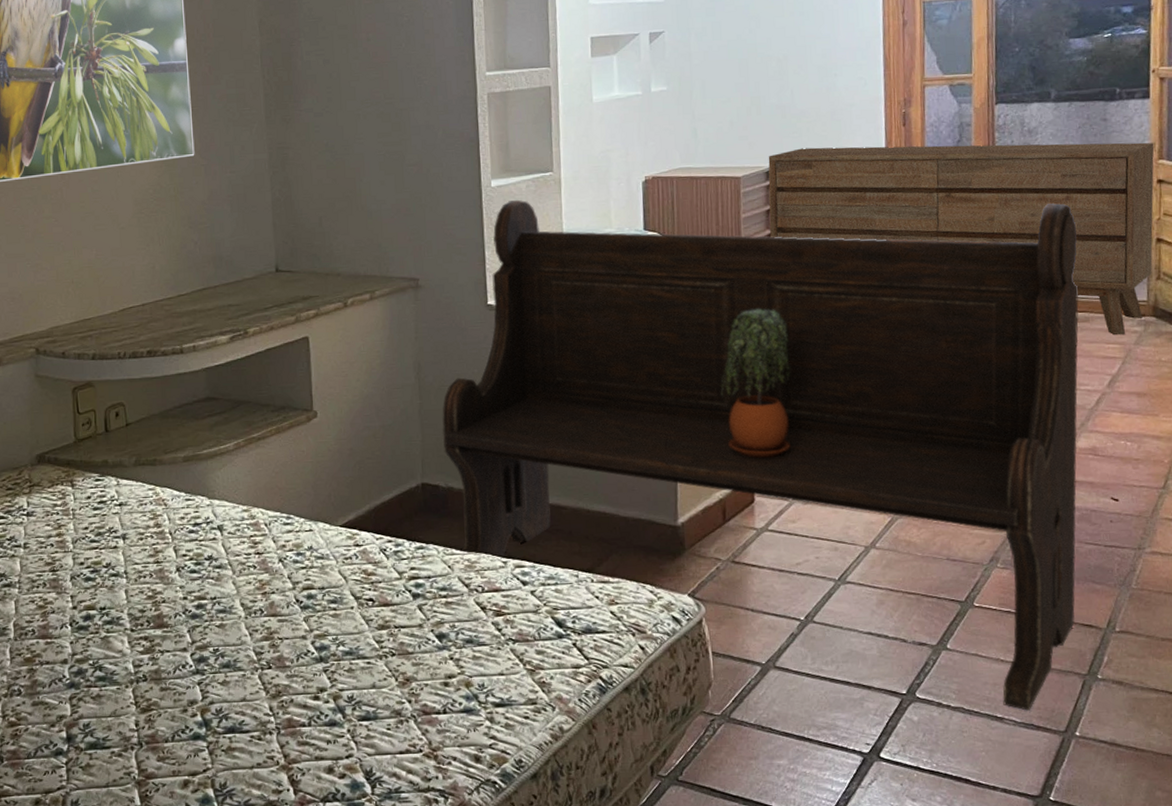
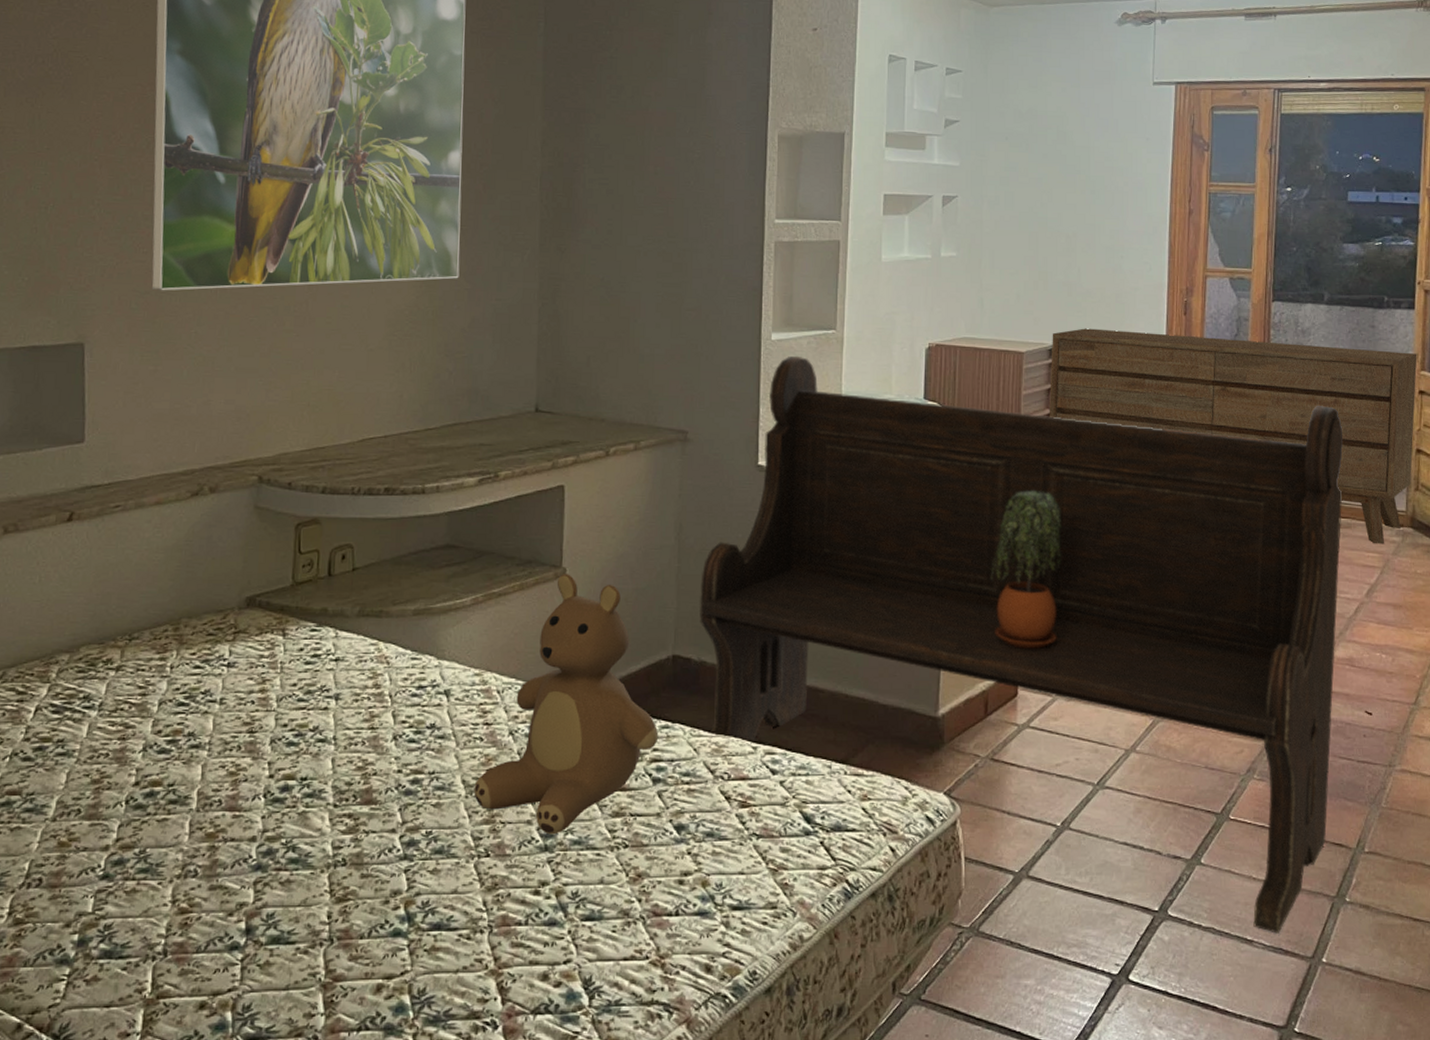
teddy bear: none [252,416,414,648] -> present [474,574,658,835]

